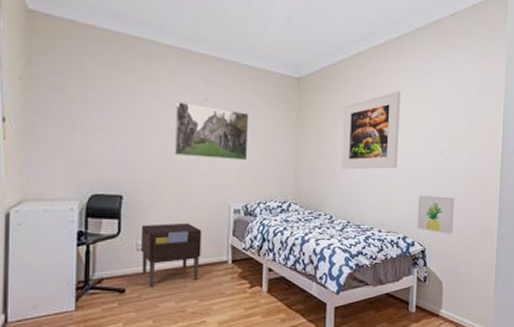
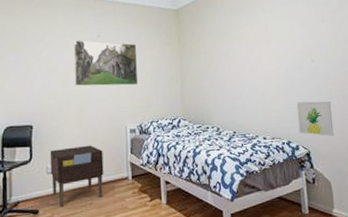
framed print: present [341,90,401,170] -> none [219,11,274,85]

